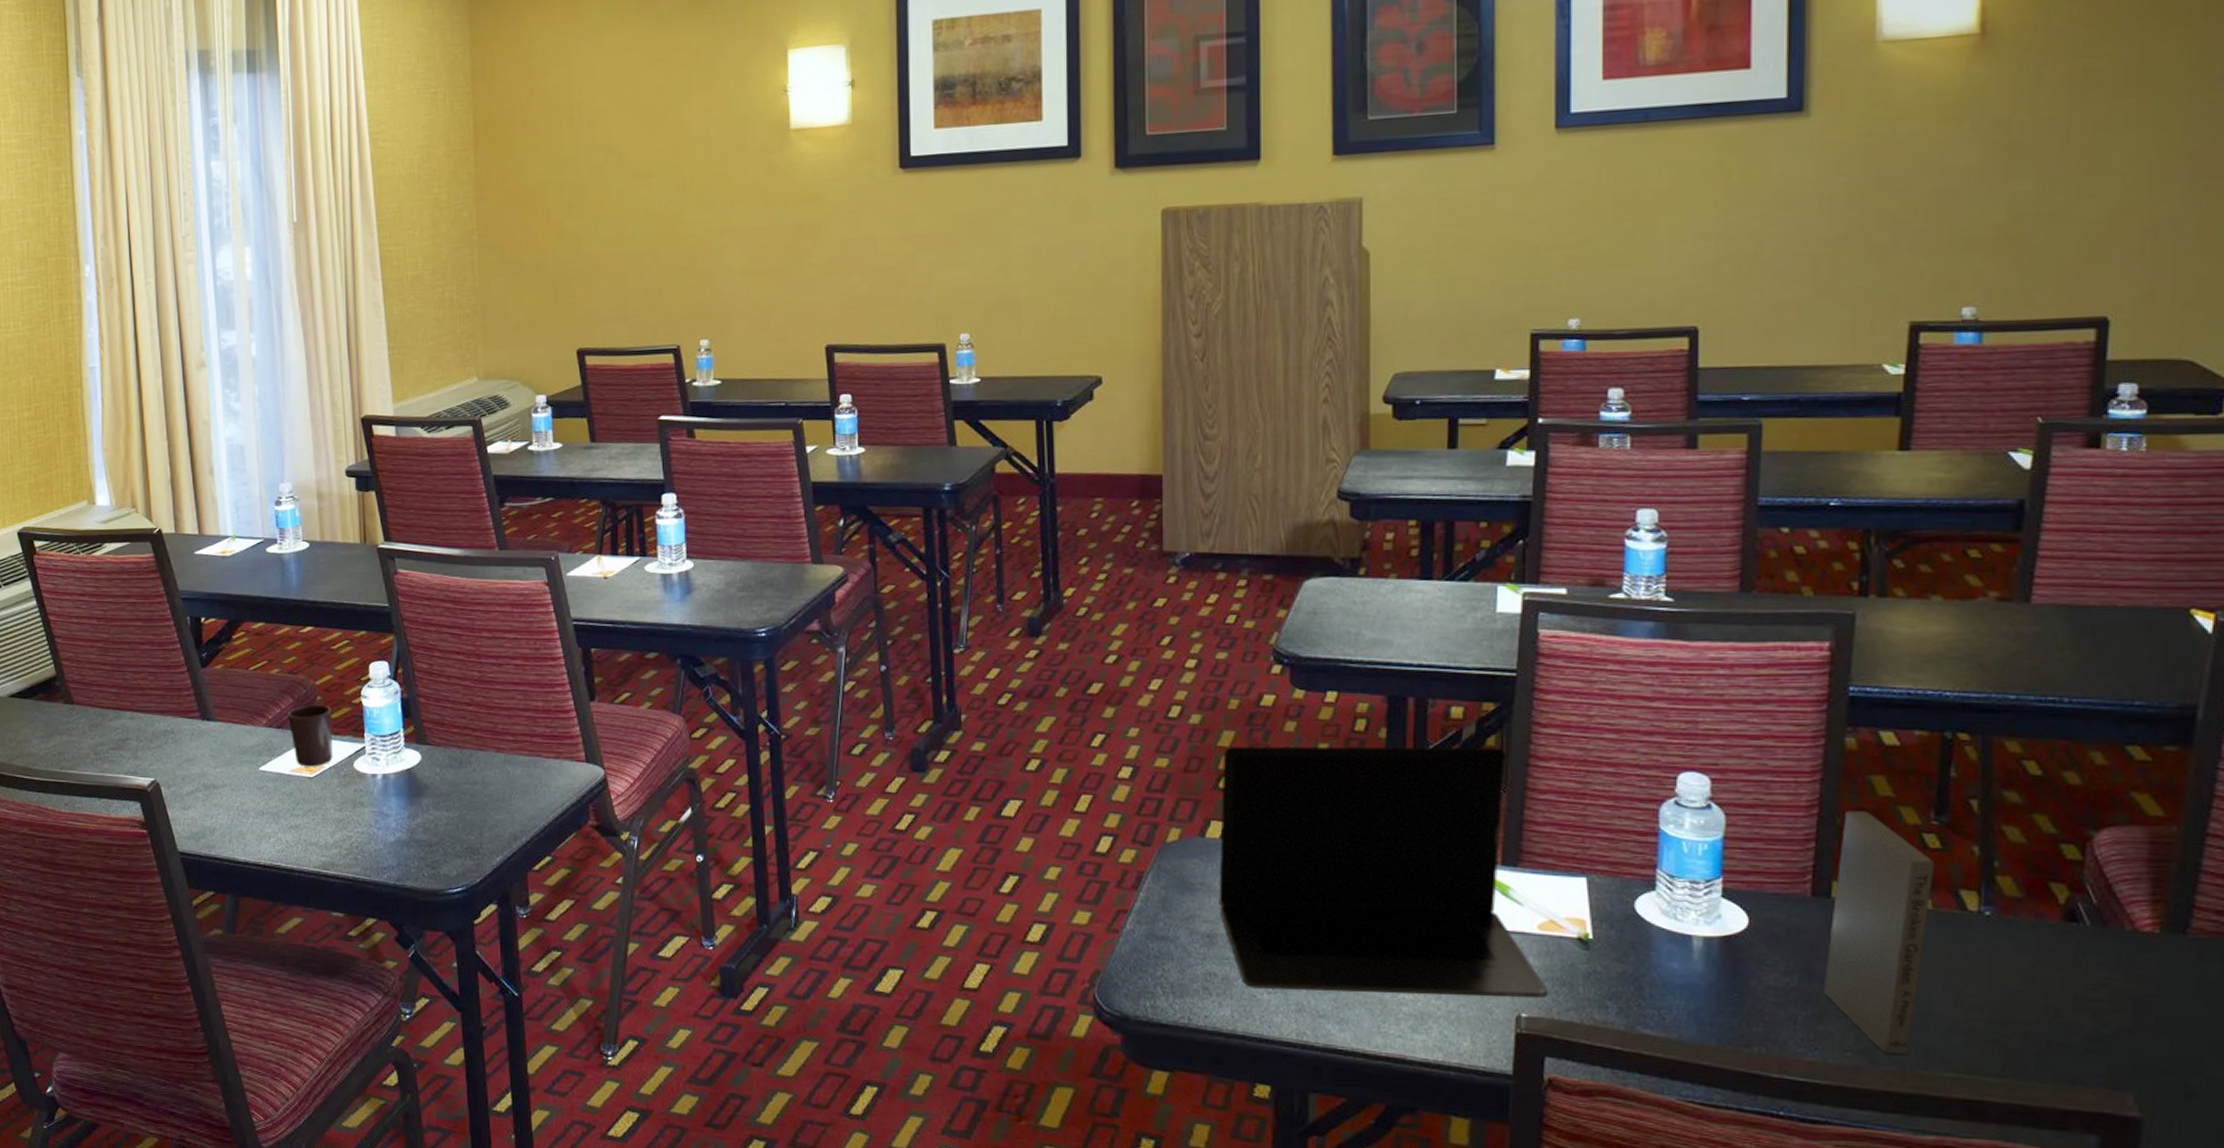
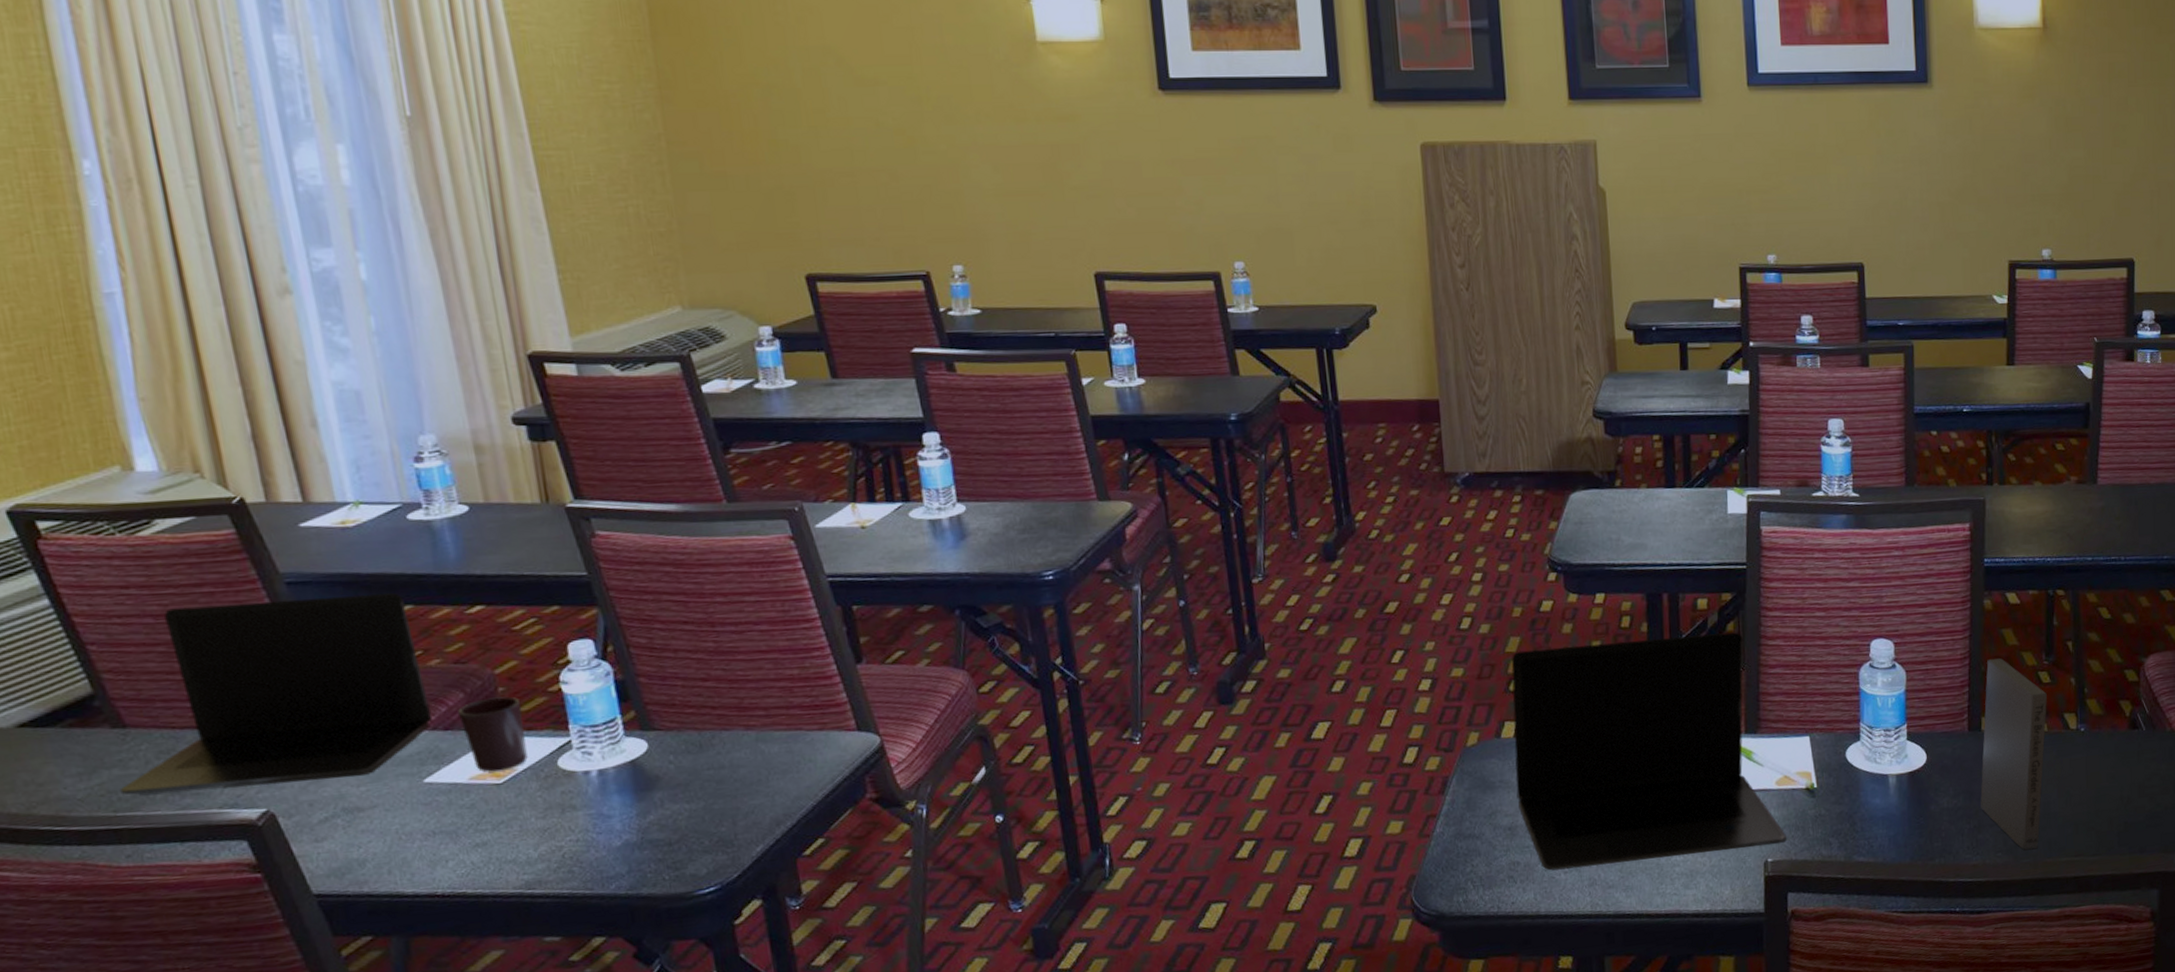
laptop computer: none [65,612,270,759] -> present [119,593,433,796]

